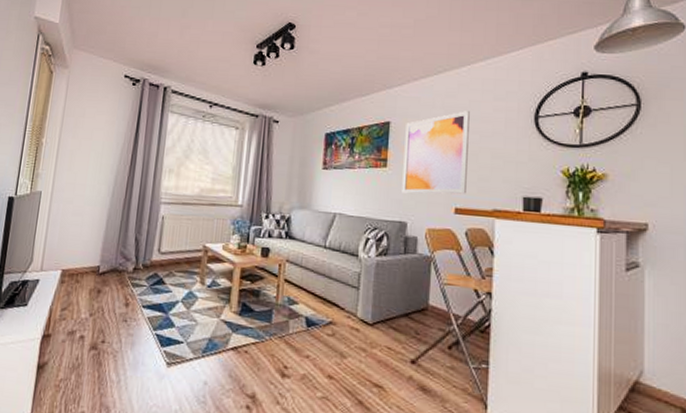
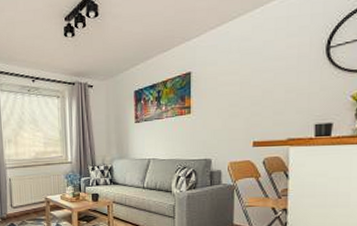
wall art: present [402,111,470,195] -> none [205,51,264,135]

